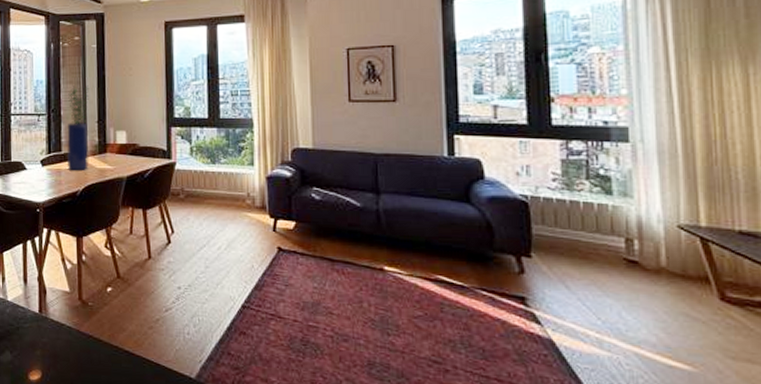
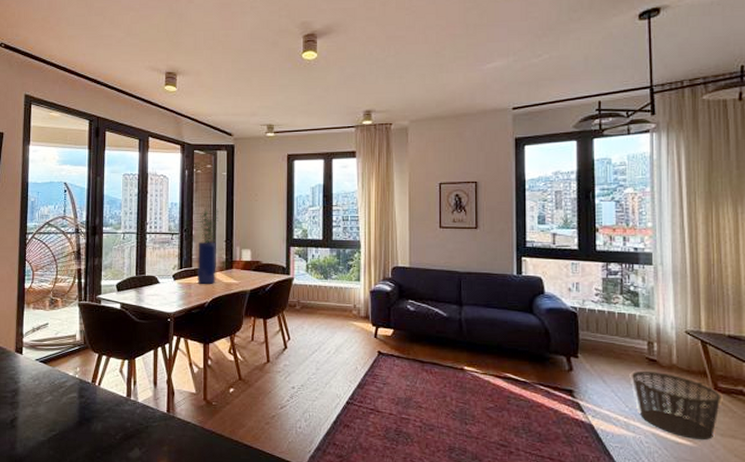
basket: none [603,274,732,363] -> present [631,370,722,440]

